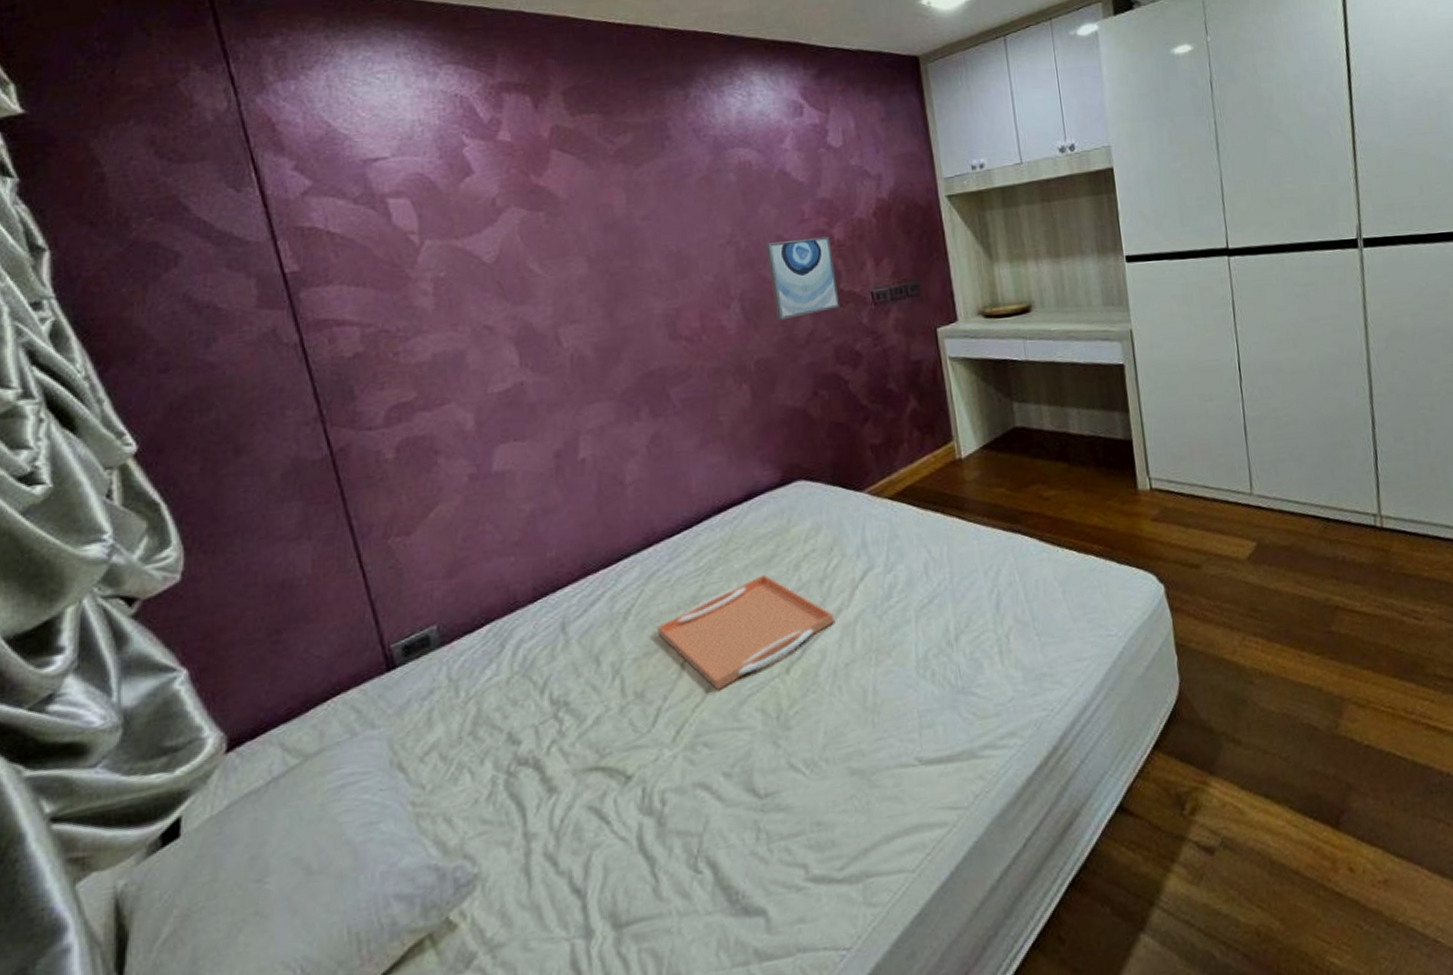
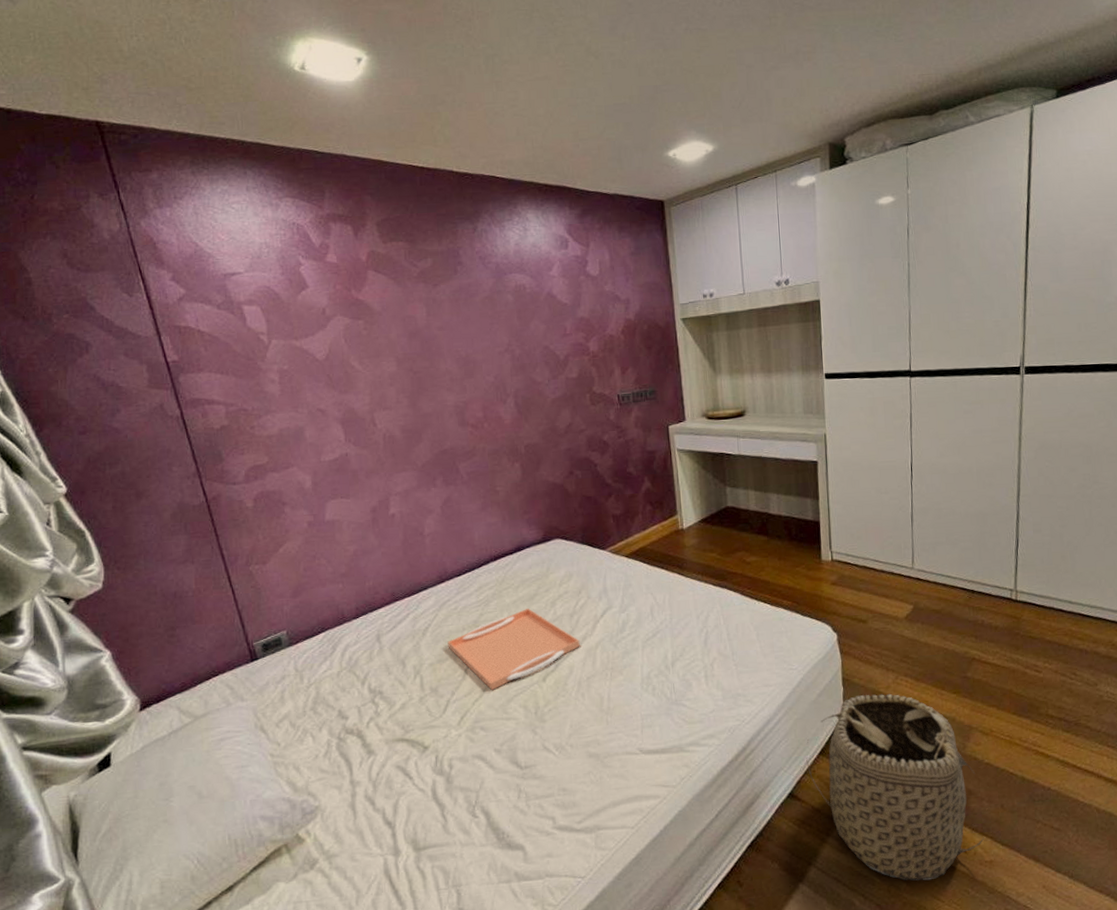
wall art: present [765,236,840,321] -> none [535,348,593,415]
basket: none [1136,660,1374,919] -> present [806,693,985,881]

